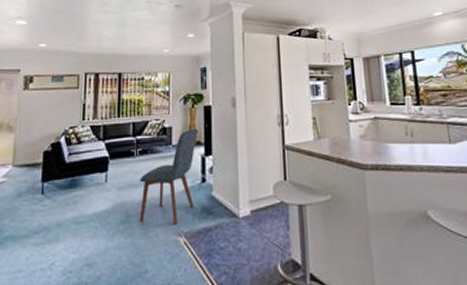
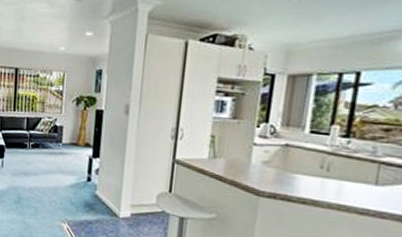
chair: present [139,129,199,226] -> none [29,130,89,213]

